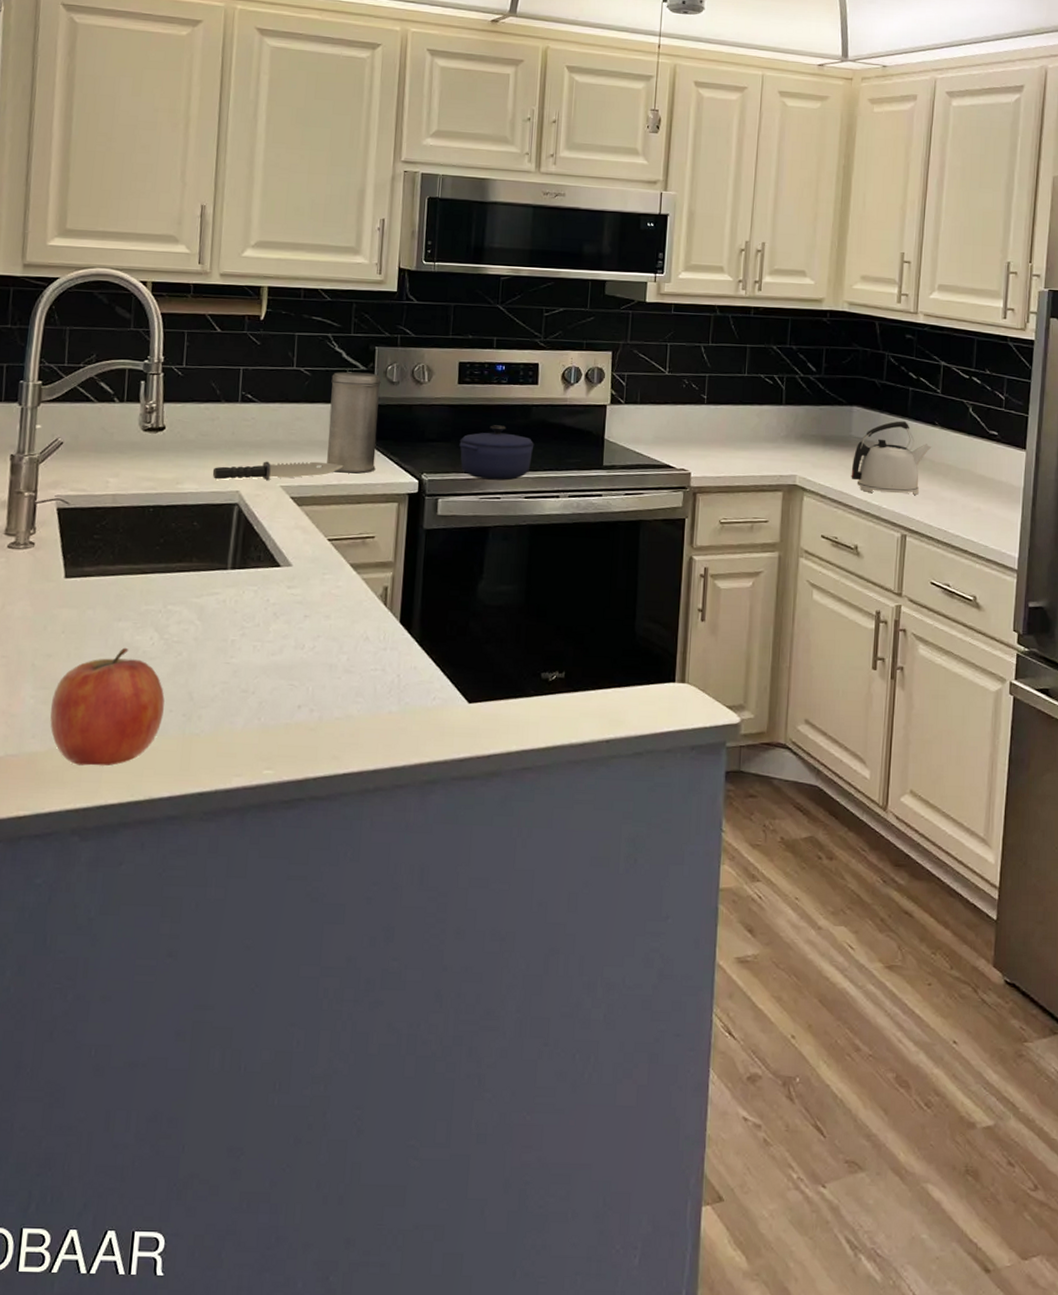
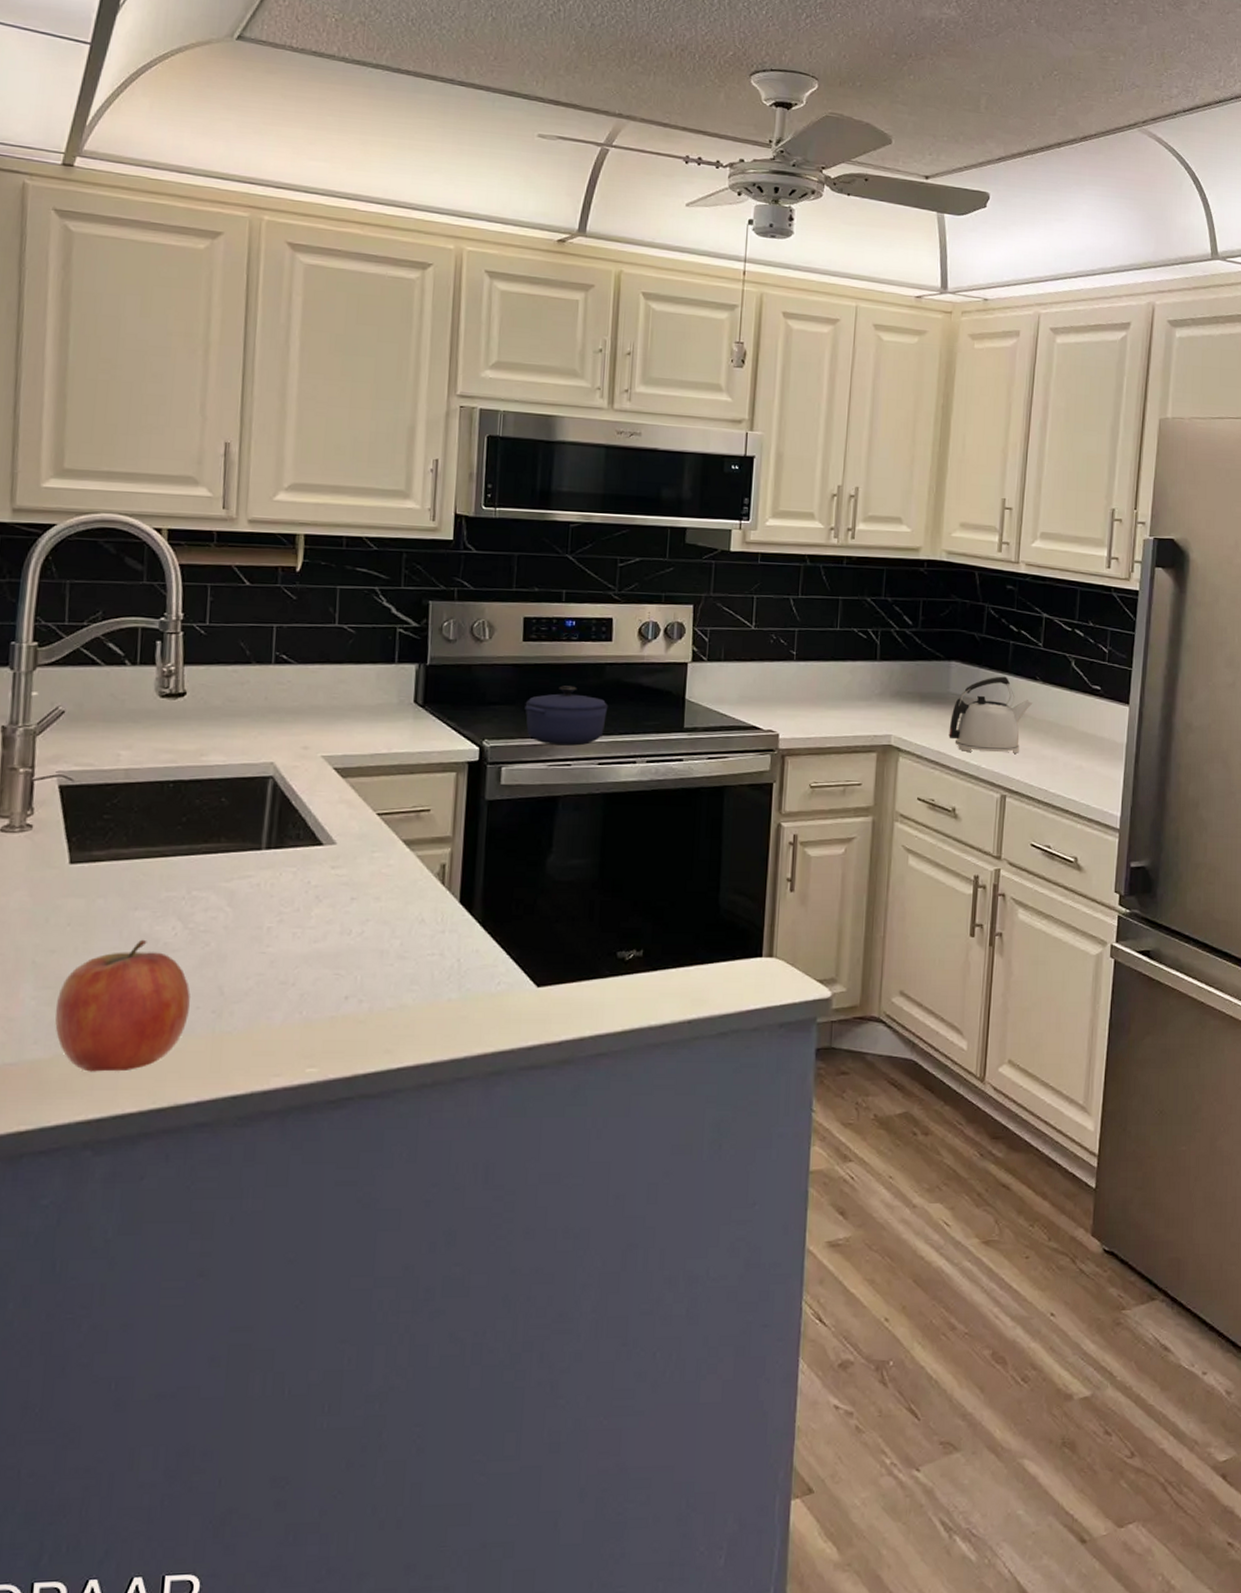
knife: present [212,461,344,480] -> none [242,728,394,750]
canister: present [327,371,381,474] -> none [375,628,436,741]

